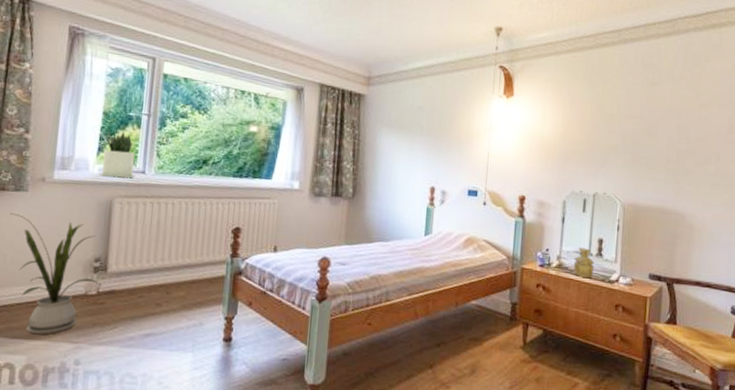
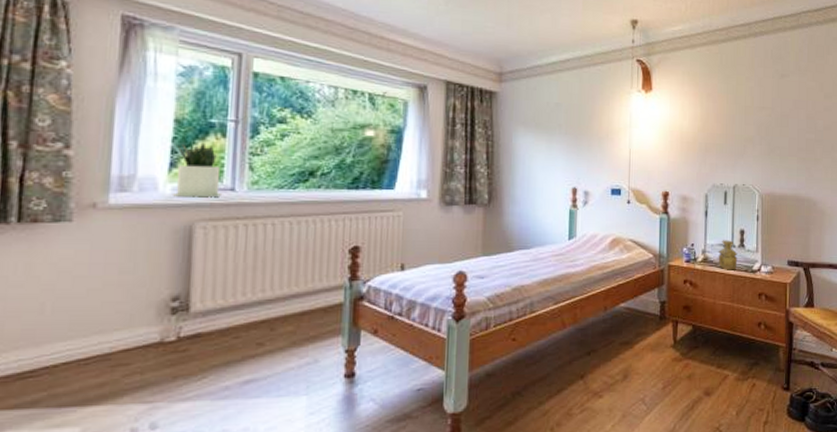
house plant: present [10,212,98,336] -> none [47,249,178,399]

